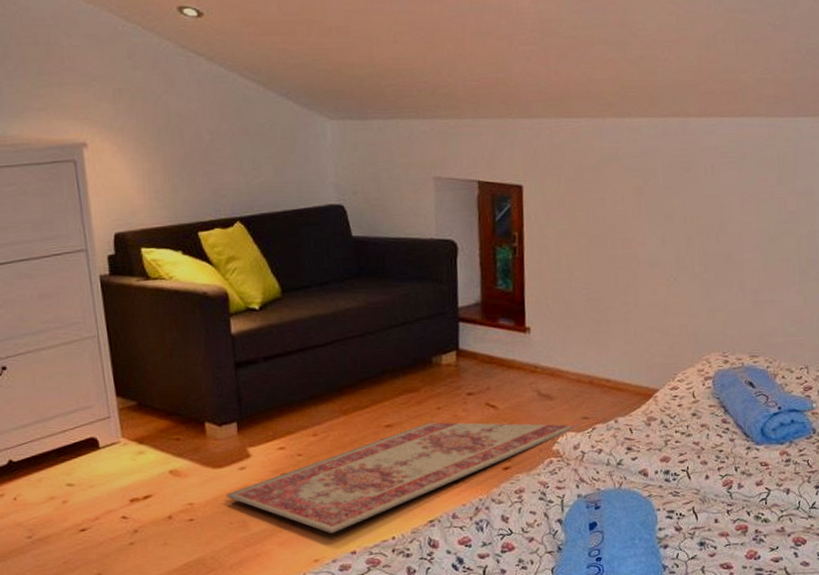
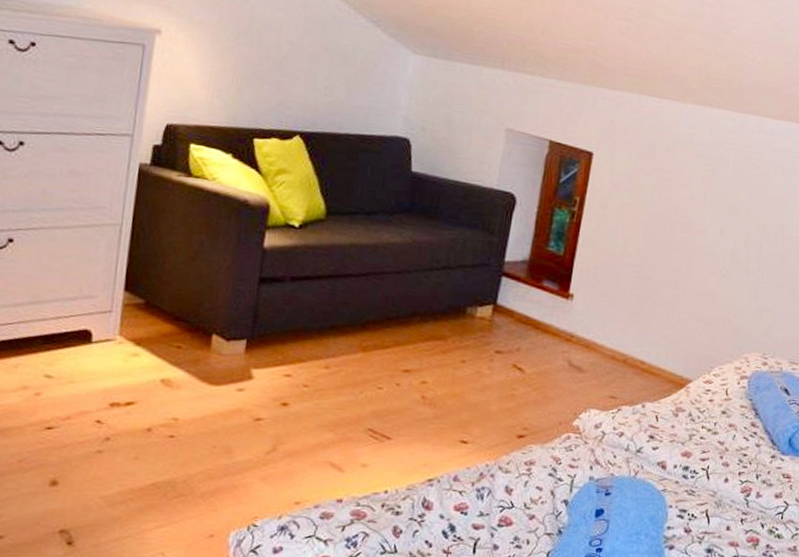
rug: present [225,420,585,533] -> none [215,373,612,476]

